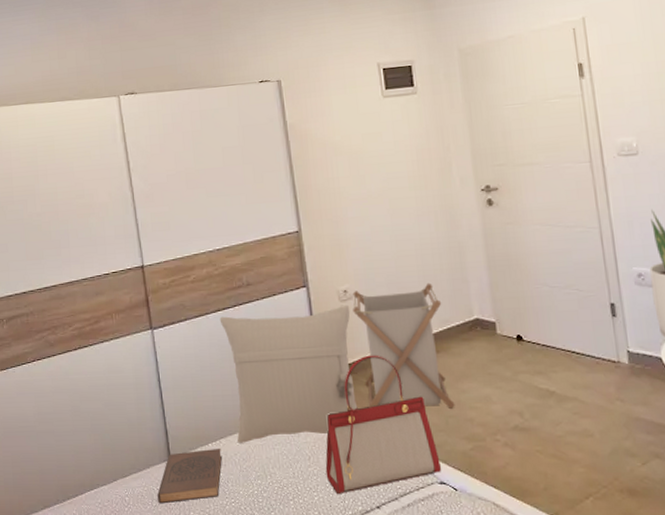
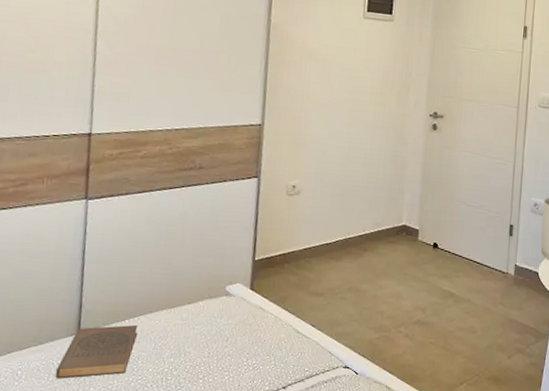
pillow: present [219,304,358,443] -> none [157,195,295,321]
handbag: present [325,355,441,495] -> none [240,247,348,375]
laundry basket: present [353,282,455,409] -> none [294,187,378,302]

